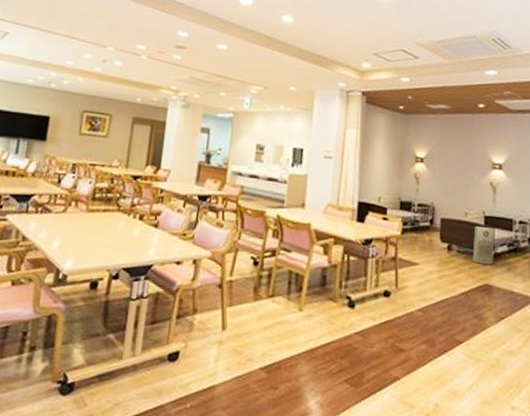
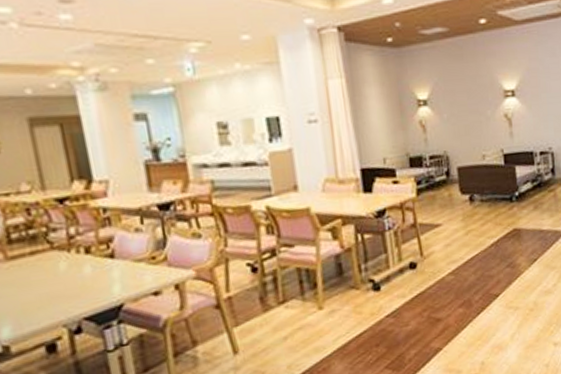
air purifier: present [473,226,494,265] -> none [495,166,518,209]

